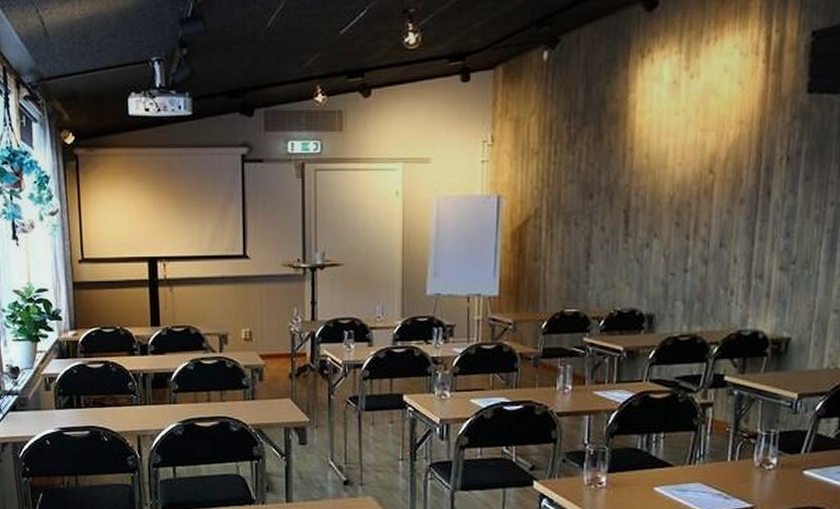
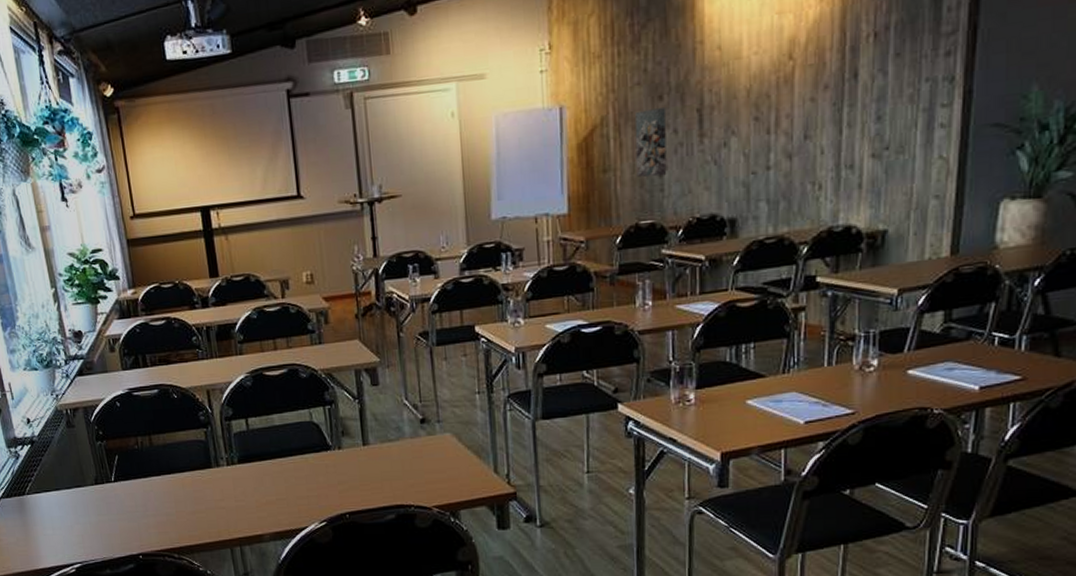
wall art: none [565,206,596,269] -> present [634,108,667,177]

